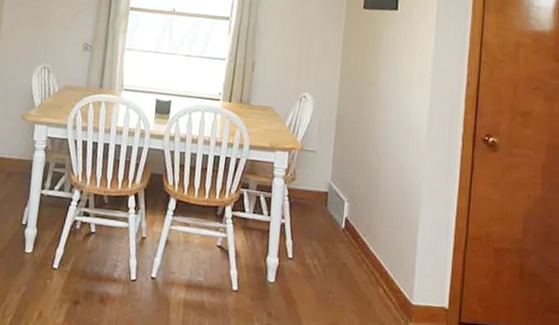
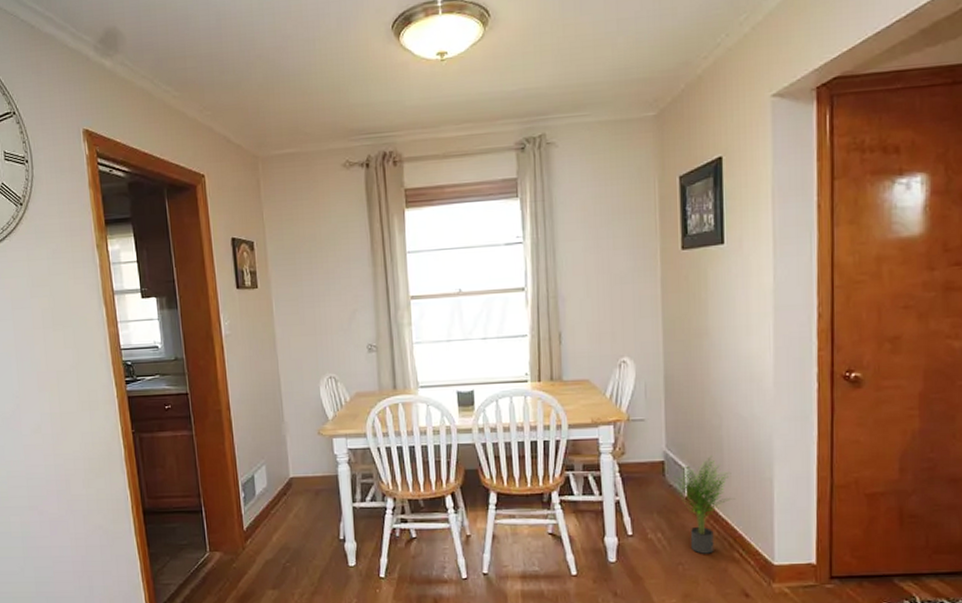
potted plant: none [334,194,385,286] -> present [673,456,735,554]

